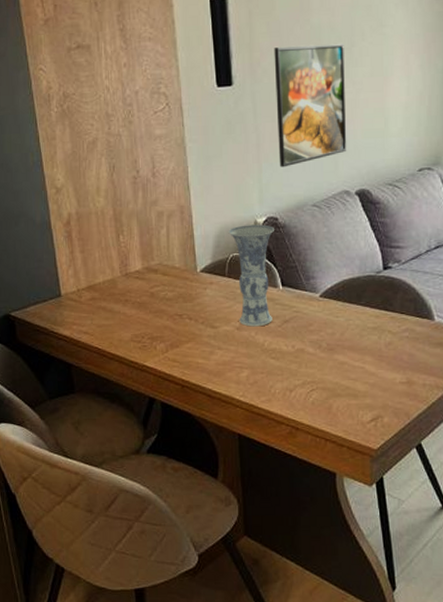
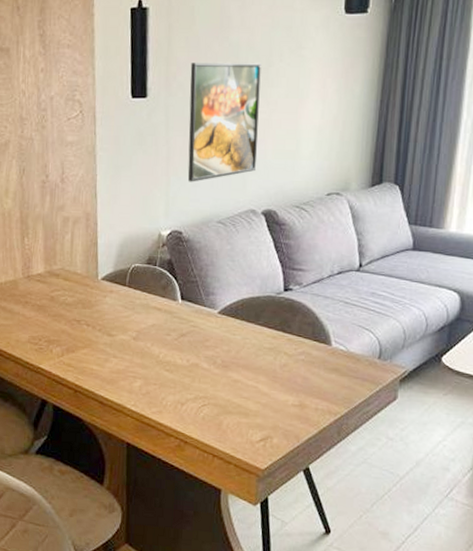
vase: present [228,224,275,327] -> none [132,236,179,338]

